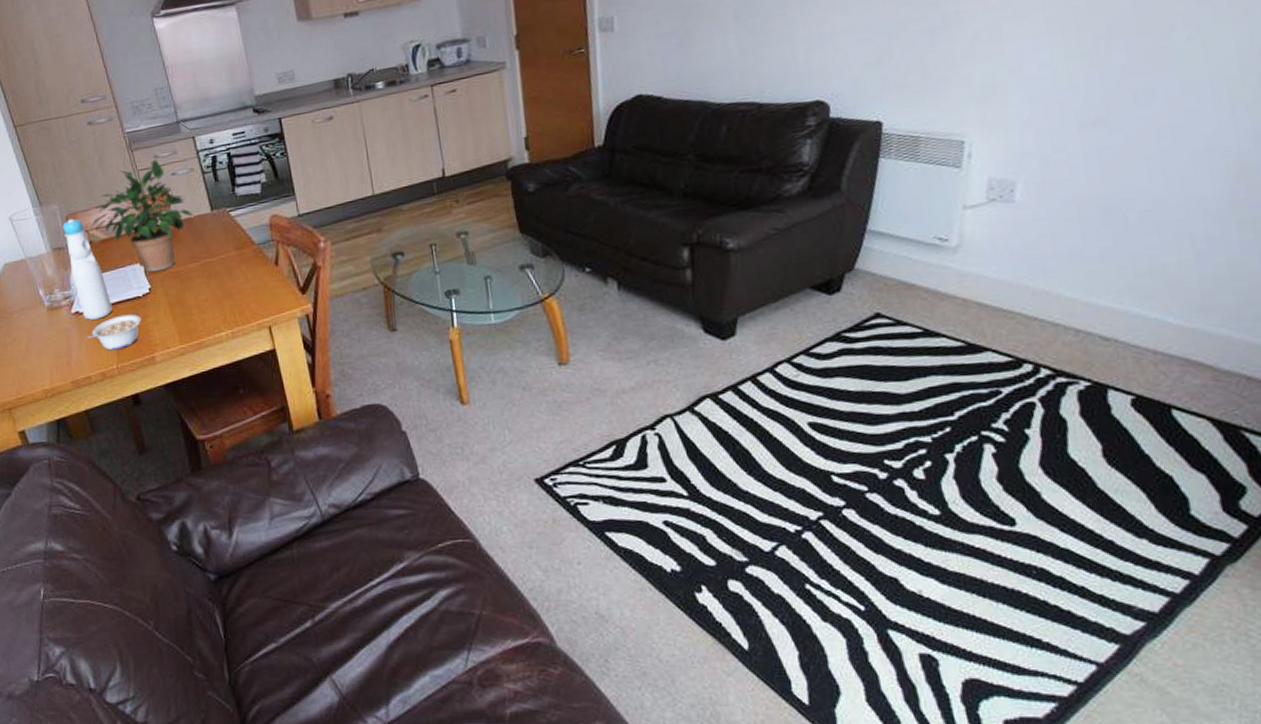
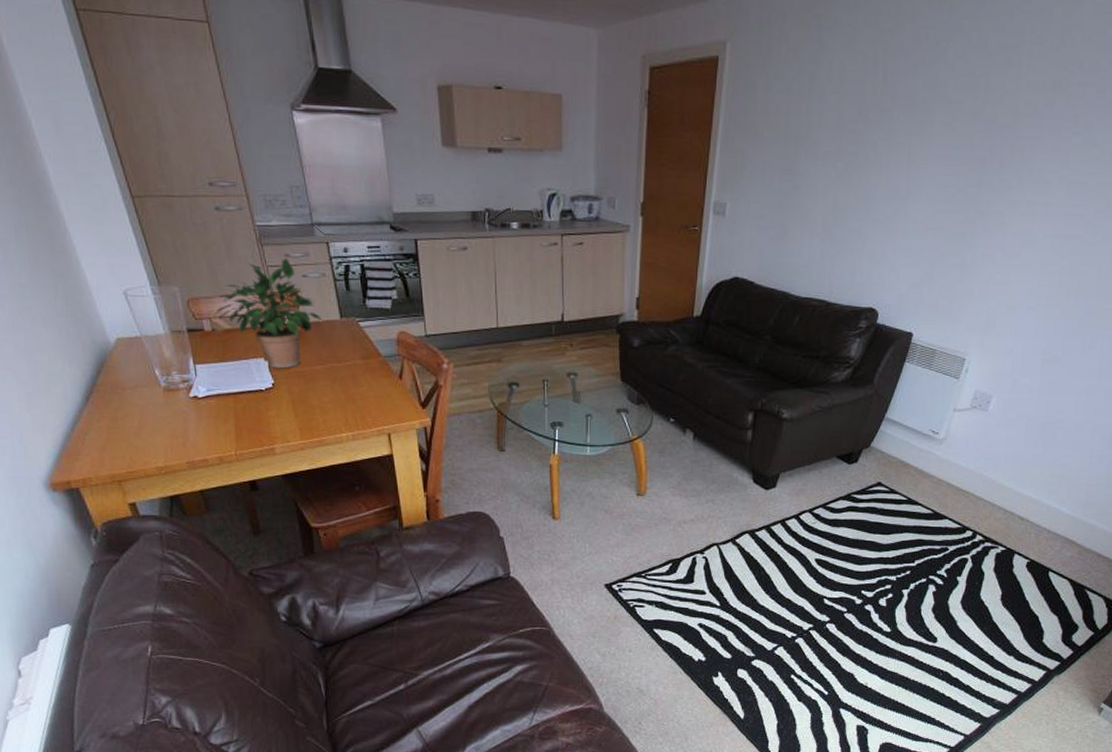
bottle: present [62,219,112,320] -> none [183,303,233,406]
legume: present [86,314,141,351] -> none [205,405,263,438]

